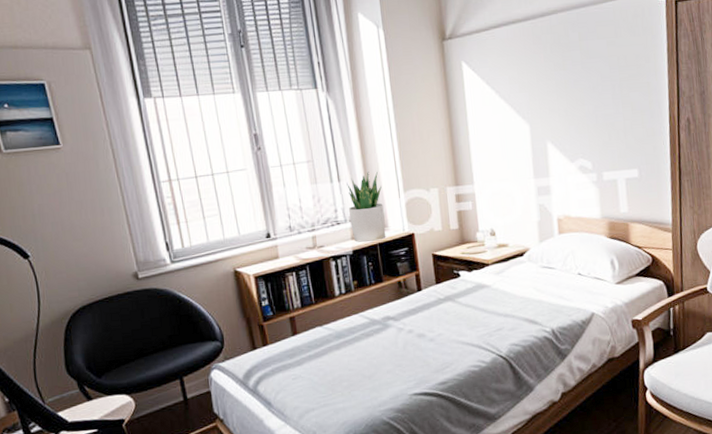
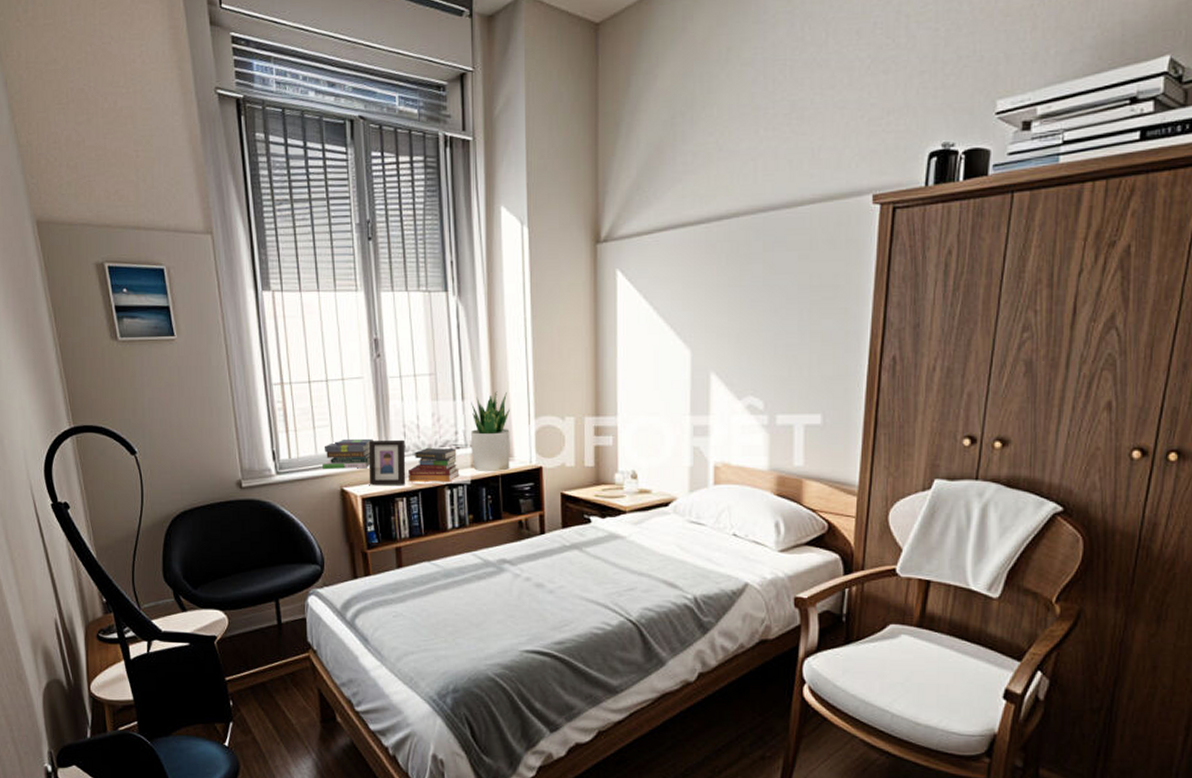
books: none [215,222,261,255] -> present [323,438,373,470]
picture frame: none [257,221,294,264] -> present [369,439,406,485]
books: none [296,224,342,258] -> present [409,447,460,482]

